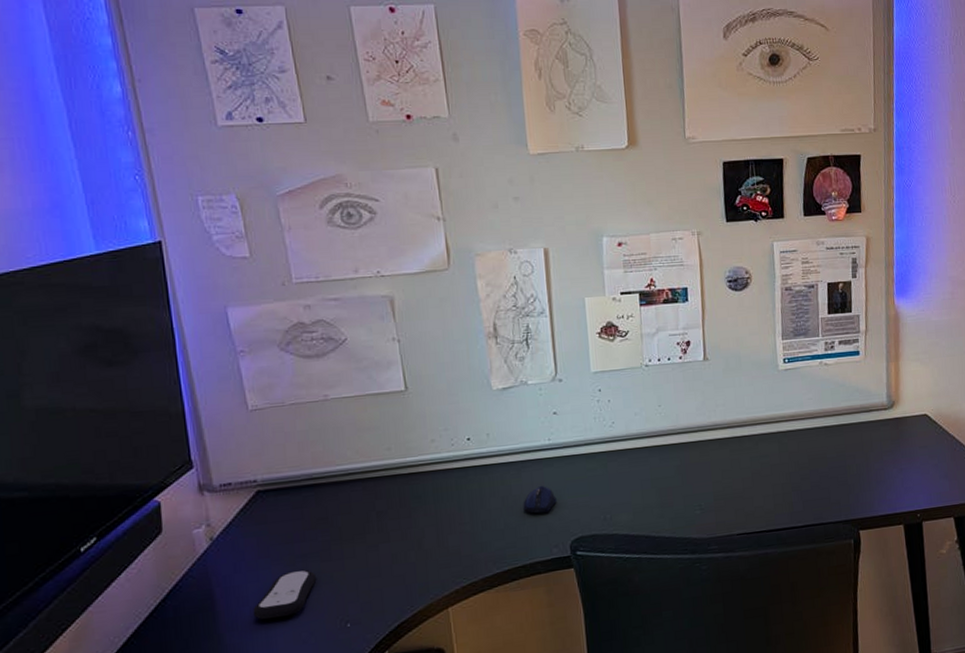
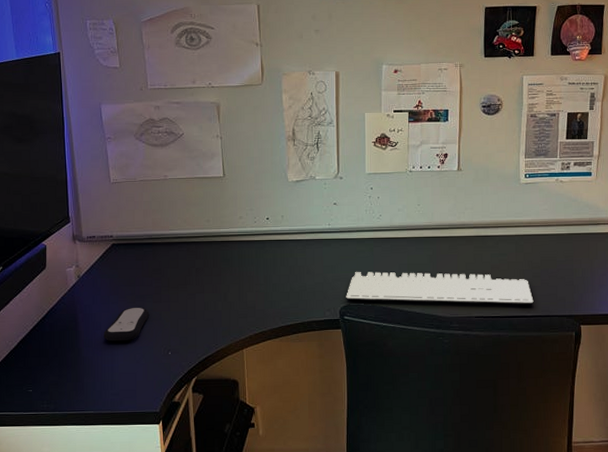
computer mouse: present [523,485,557,514] -> none [305,260,332,282]
keyboard: none [577,482,804,532] -> present [346,272,534,305]

